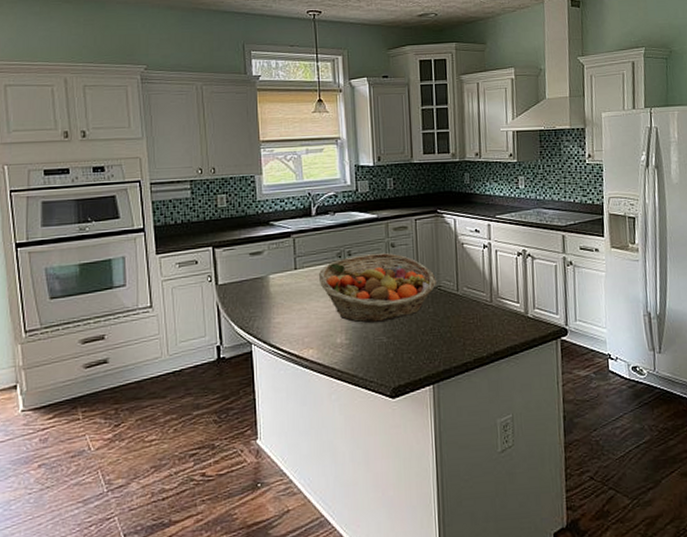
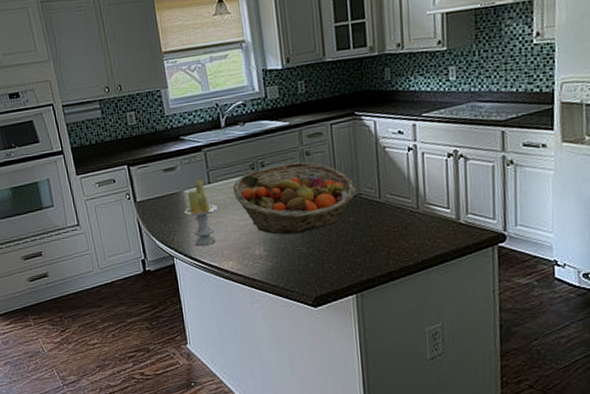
candle: none [267,263,302,333] -> present [184,178,218,246]

